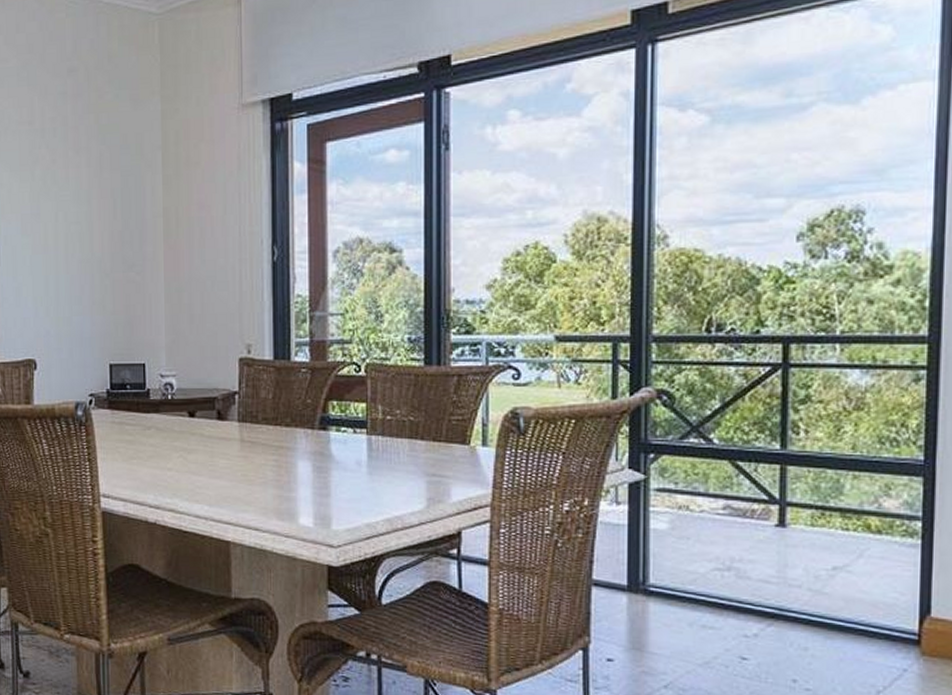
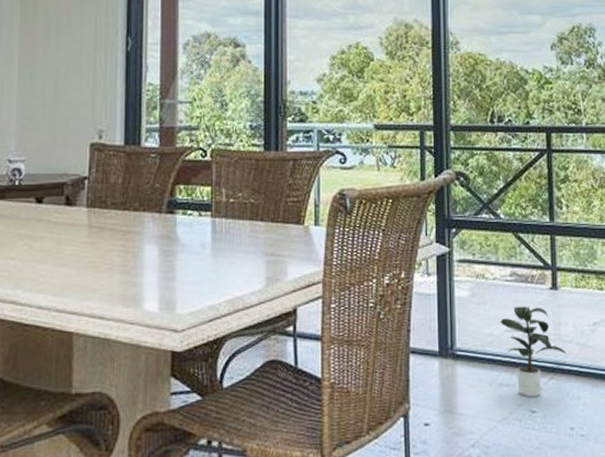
potted plant: none [707,543,793,644] -> present [500,306,566,398]

